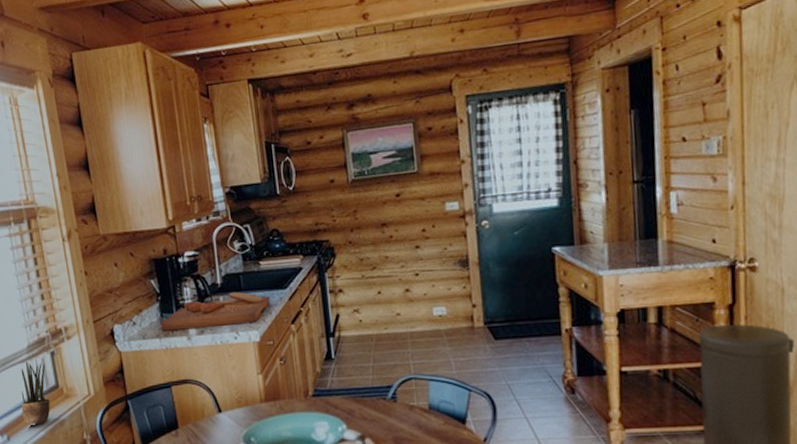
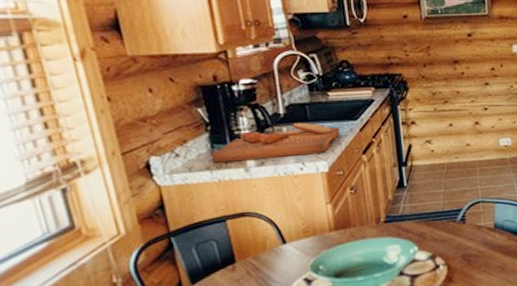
potted plant: present [21,361,51,425] -> none [16,200,64,274]

